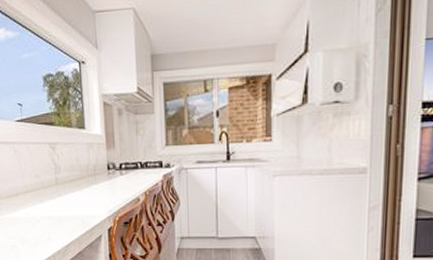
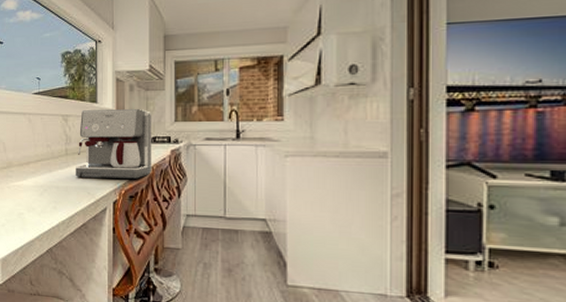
coffee maker: none [67,134,145,206] -> present [76,109,152,179]

